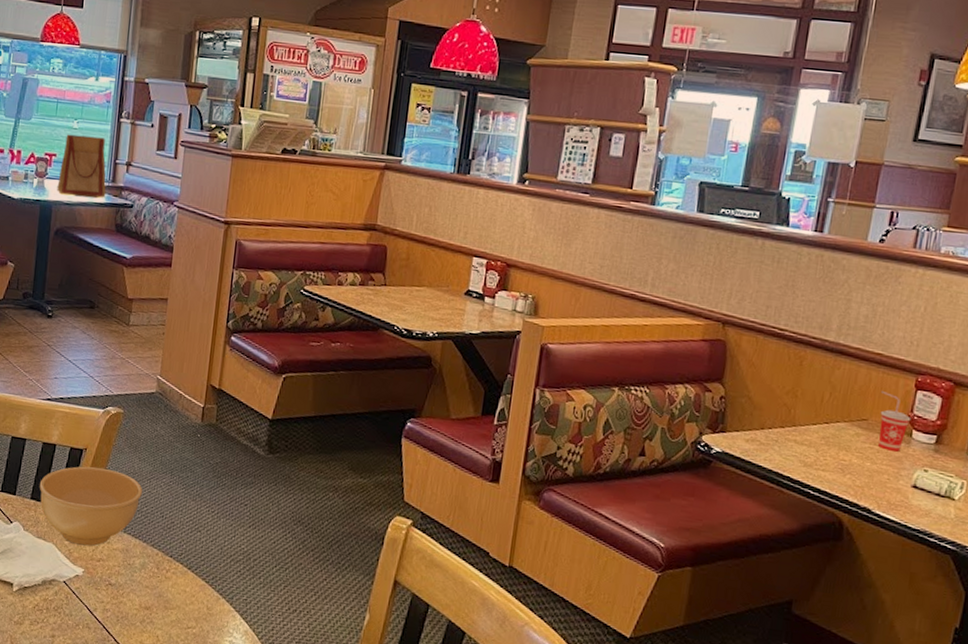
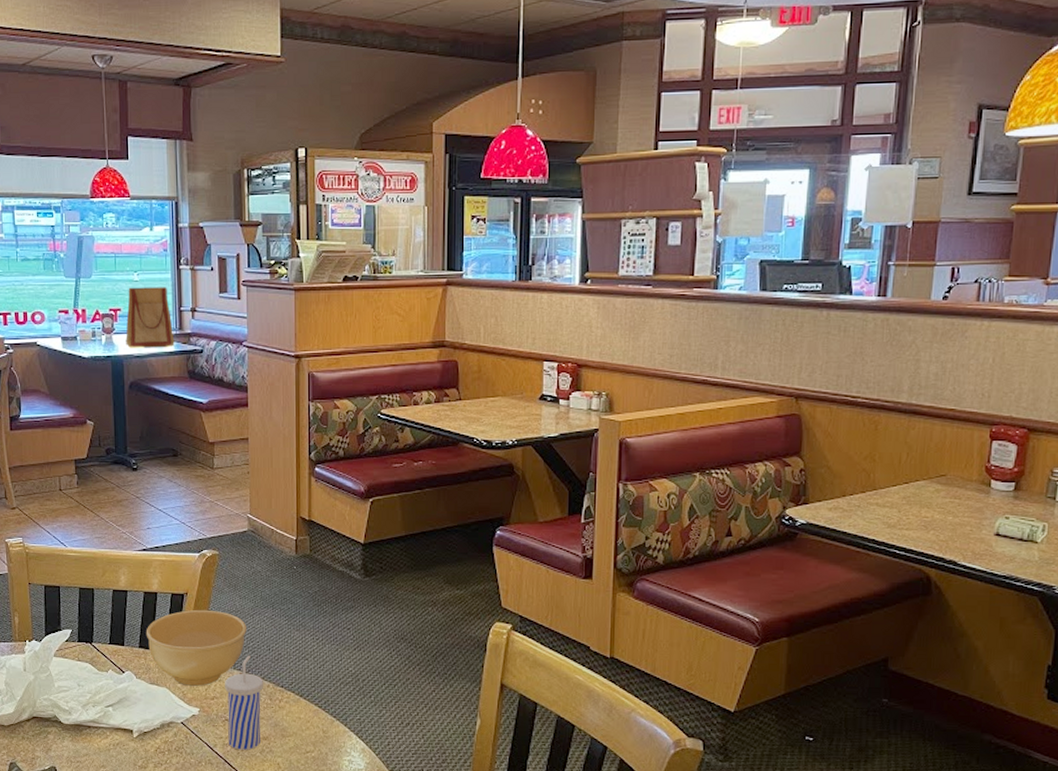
beverage cup: none [109,519,153,619] -> present [225,655,263,750]
beverage cup: present [878,390,912,452] -> none [958,445,989,503]

